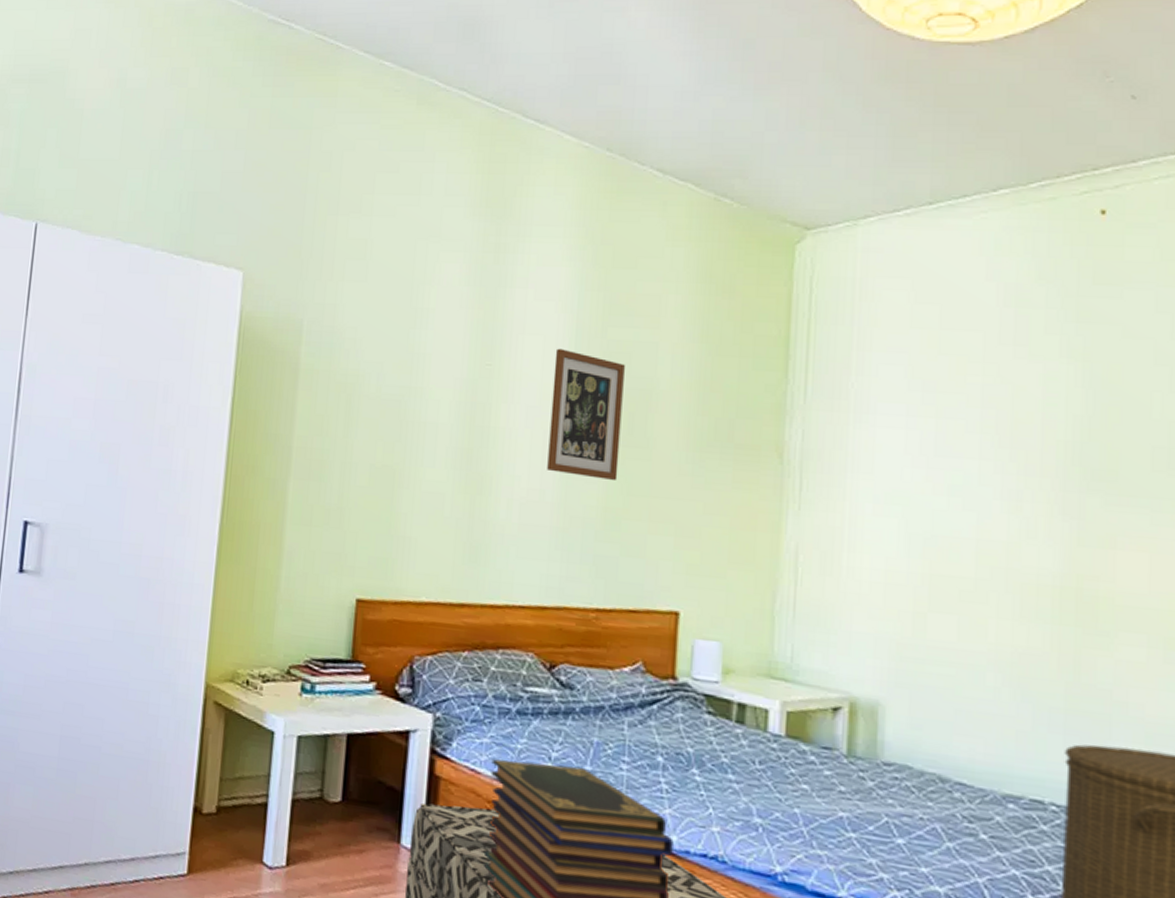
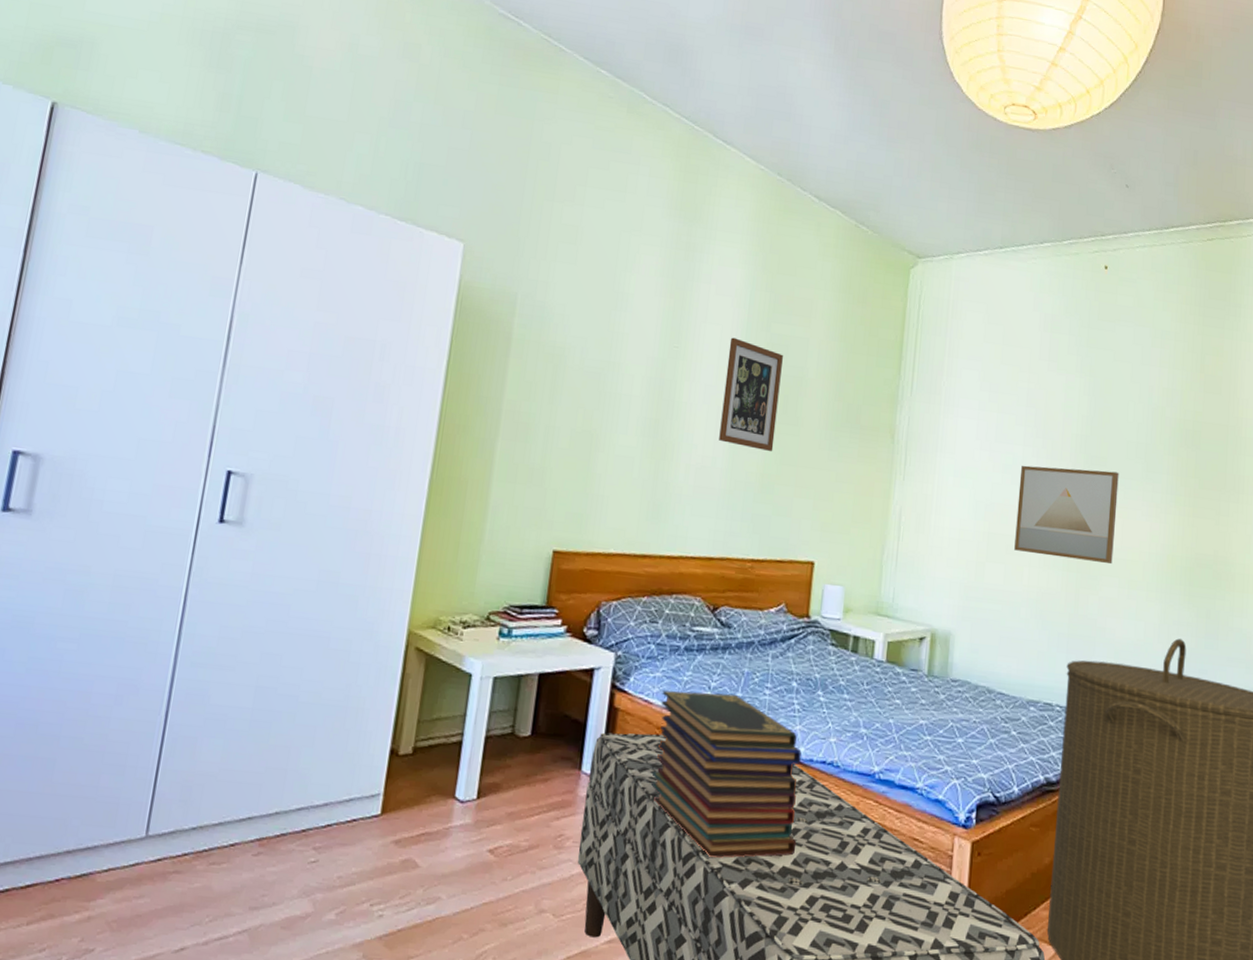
wall art: none [972,485,1140,615] -> present [1014,465,1119,564]

